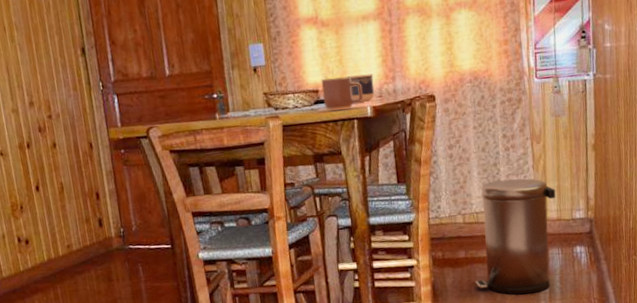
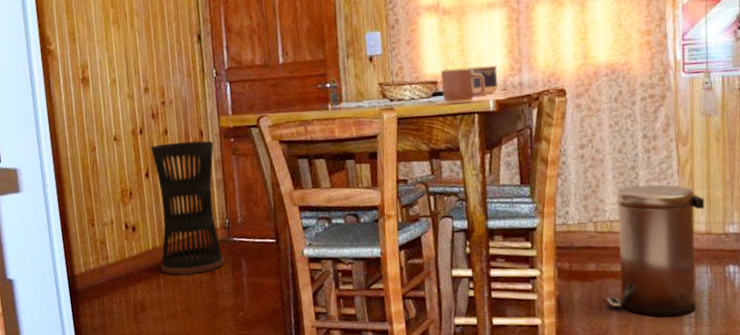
umbrella stand: none [39,152,122,285] -> present [150,140,225,275]

